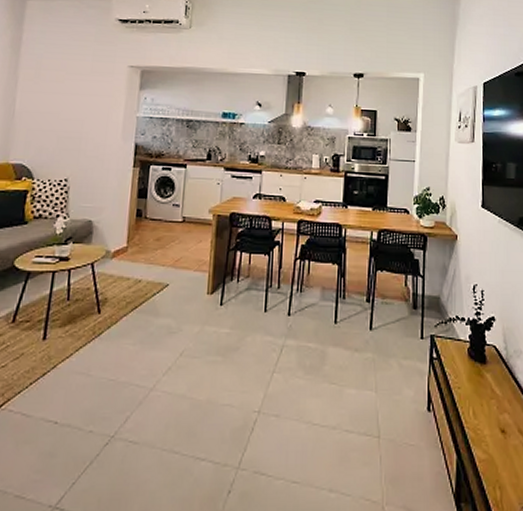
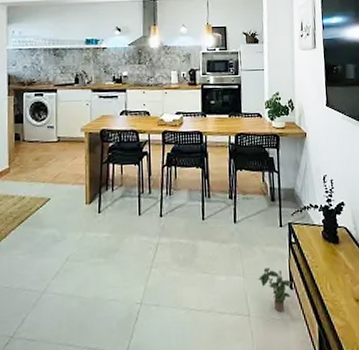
potted plant: none [392,384,431,437] -> present [258,268,293,313]

